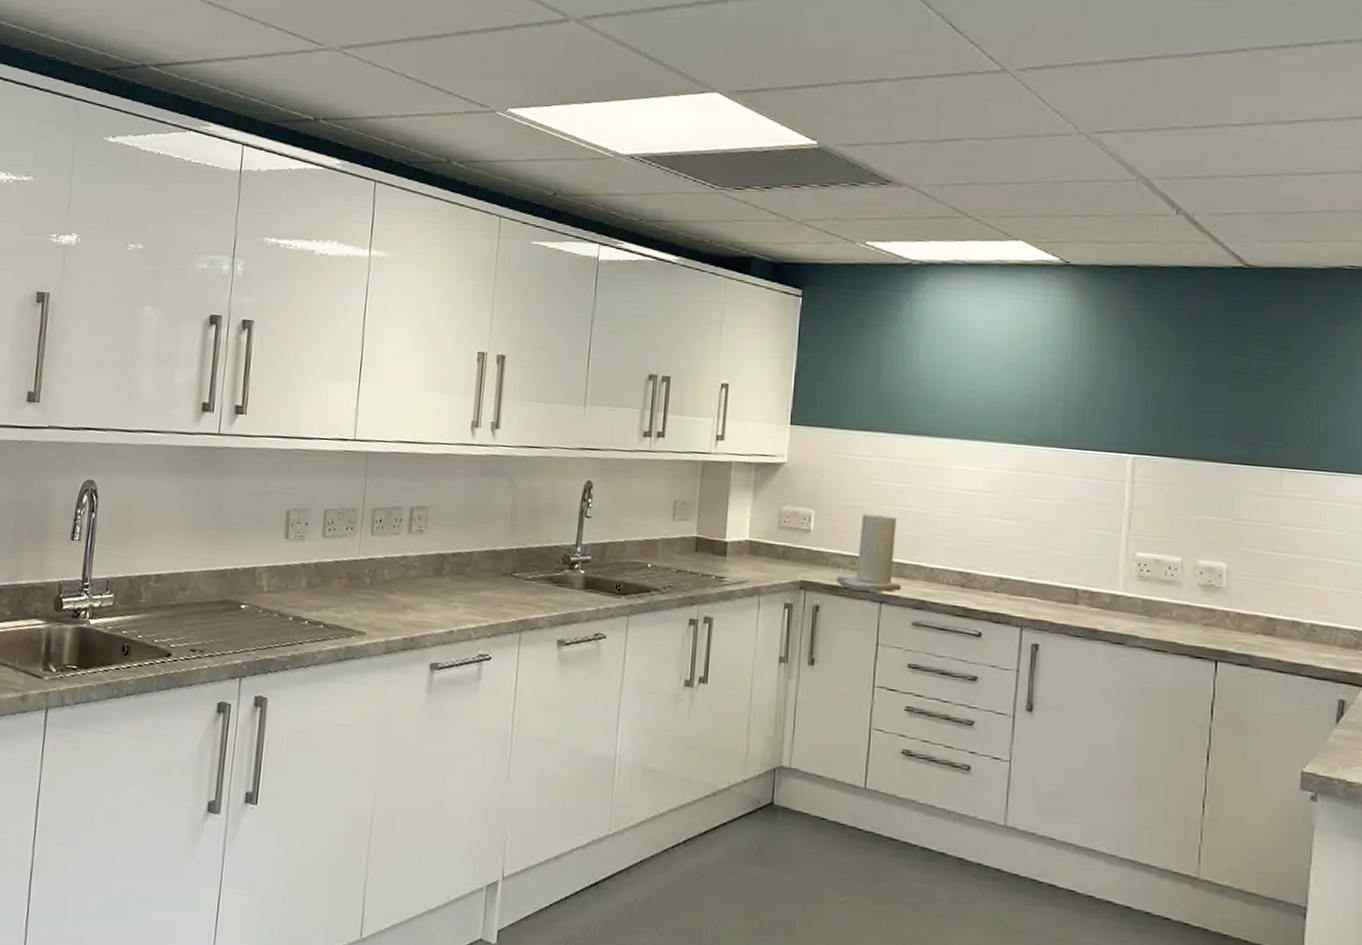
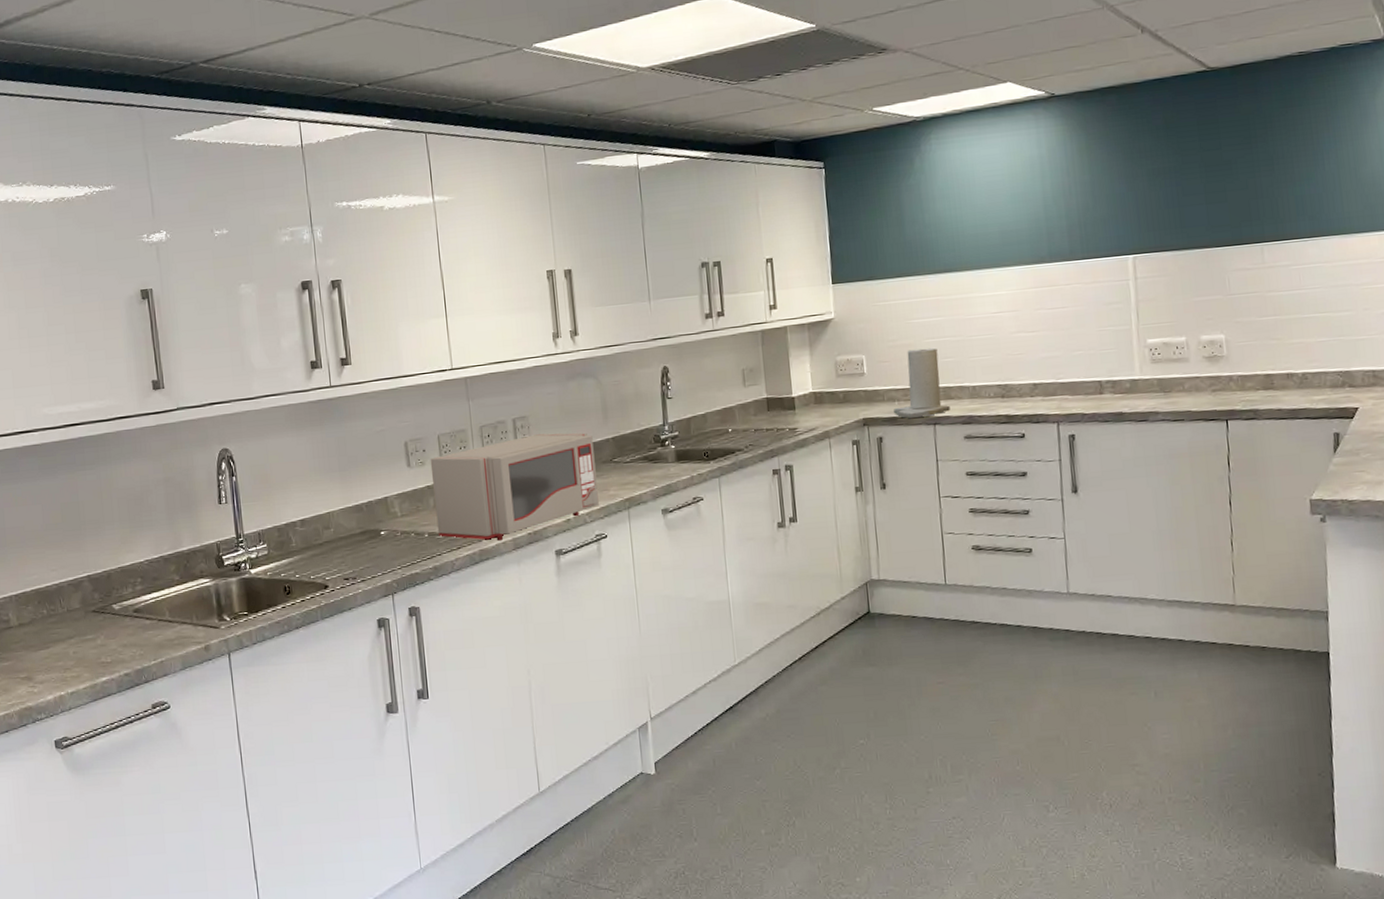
microwave: none [303,528,495,641] -> present [430,432,599,542]

